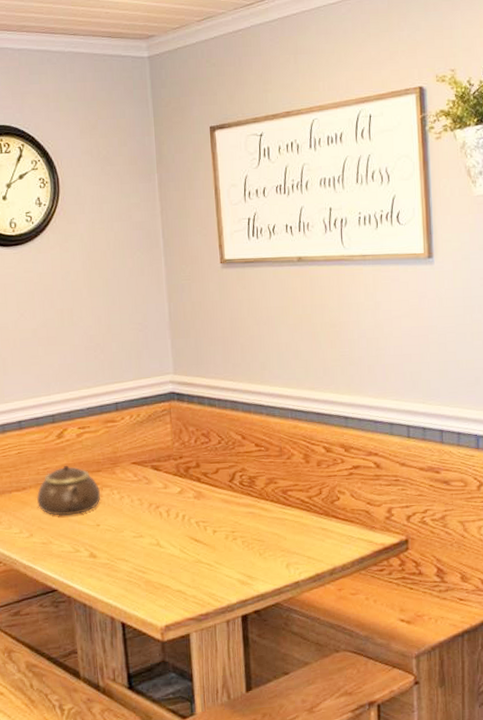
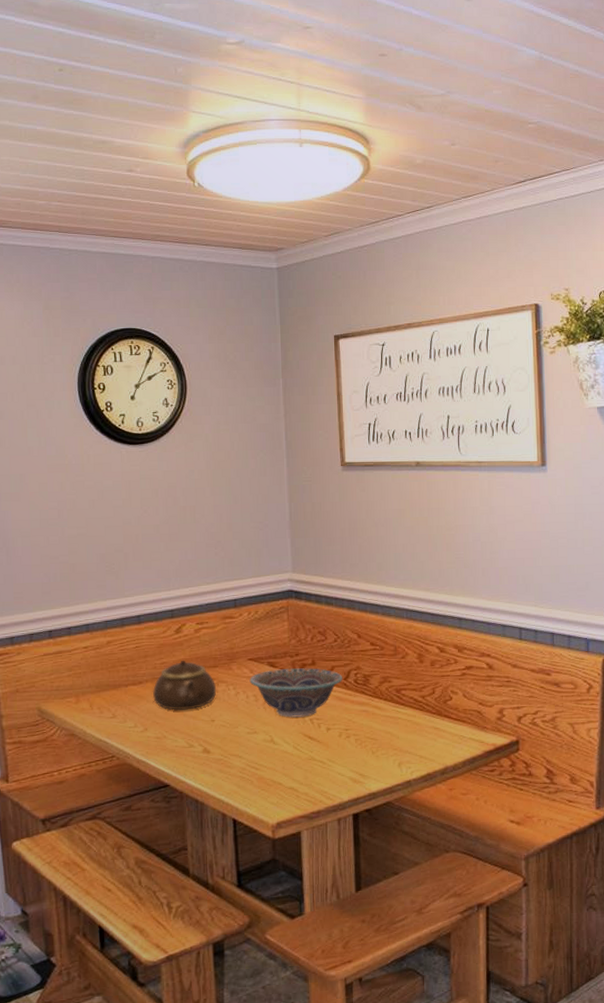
decorative bowl: none [133,470,228,521] -> present [249,668,343,718]

